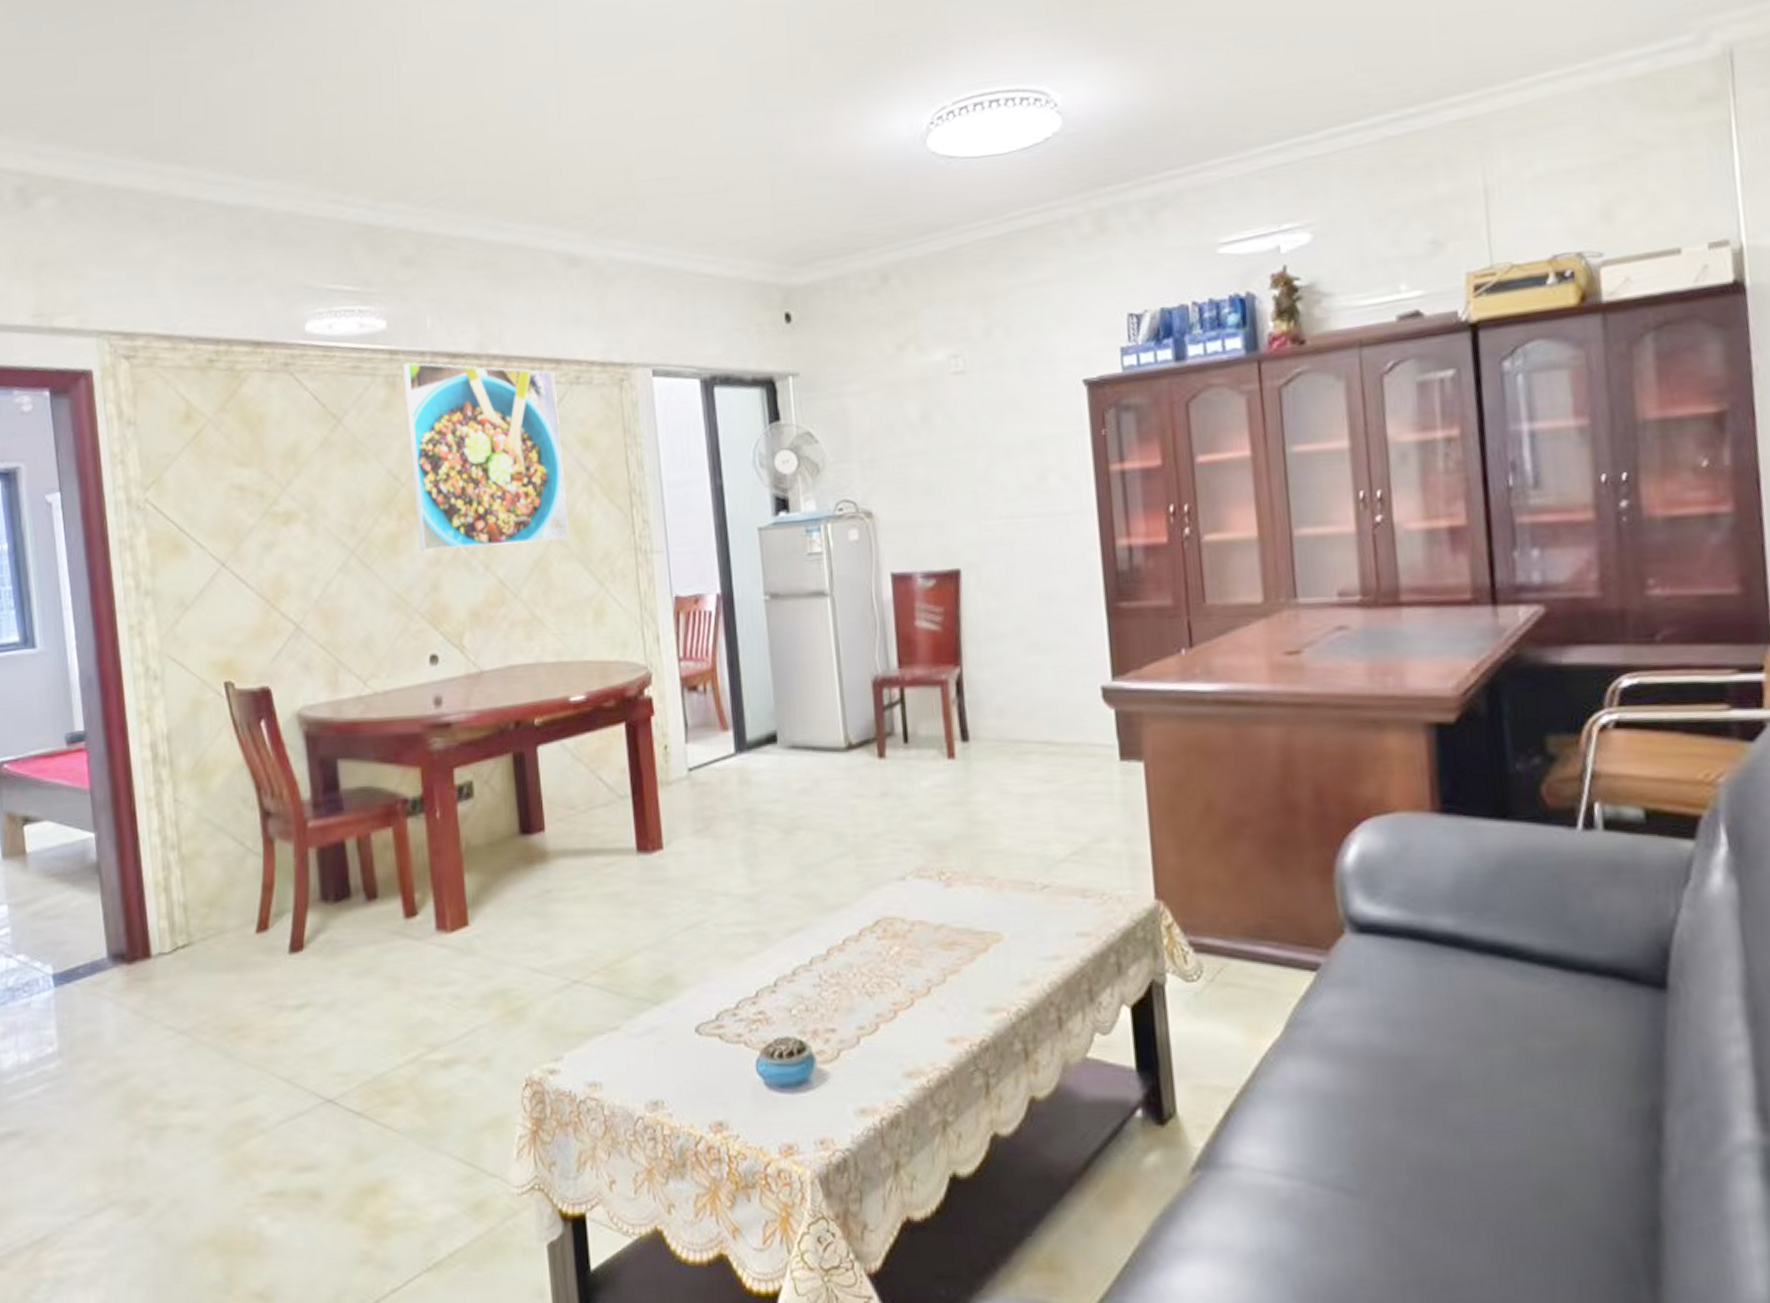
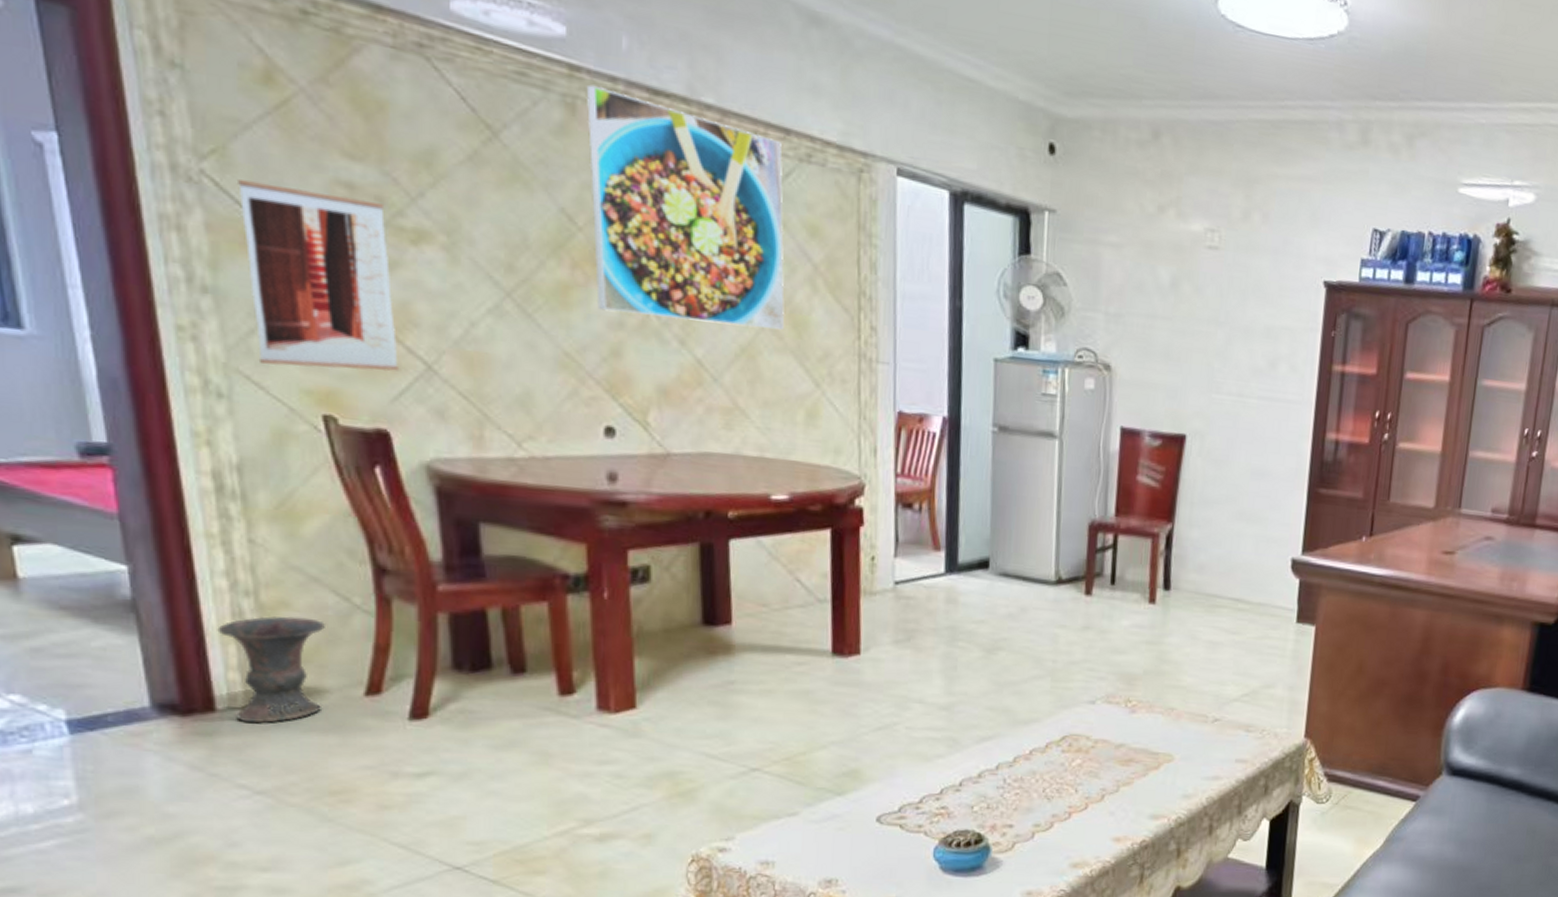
vase: none [153,864,227,967] -> present [217,616,325,723]
wall art: none [169,496,276,647] -> present [238,180,398,372]

